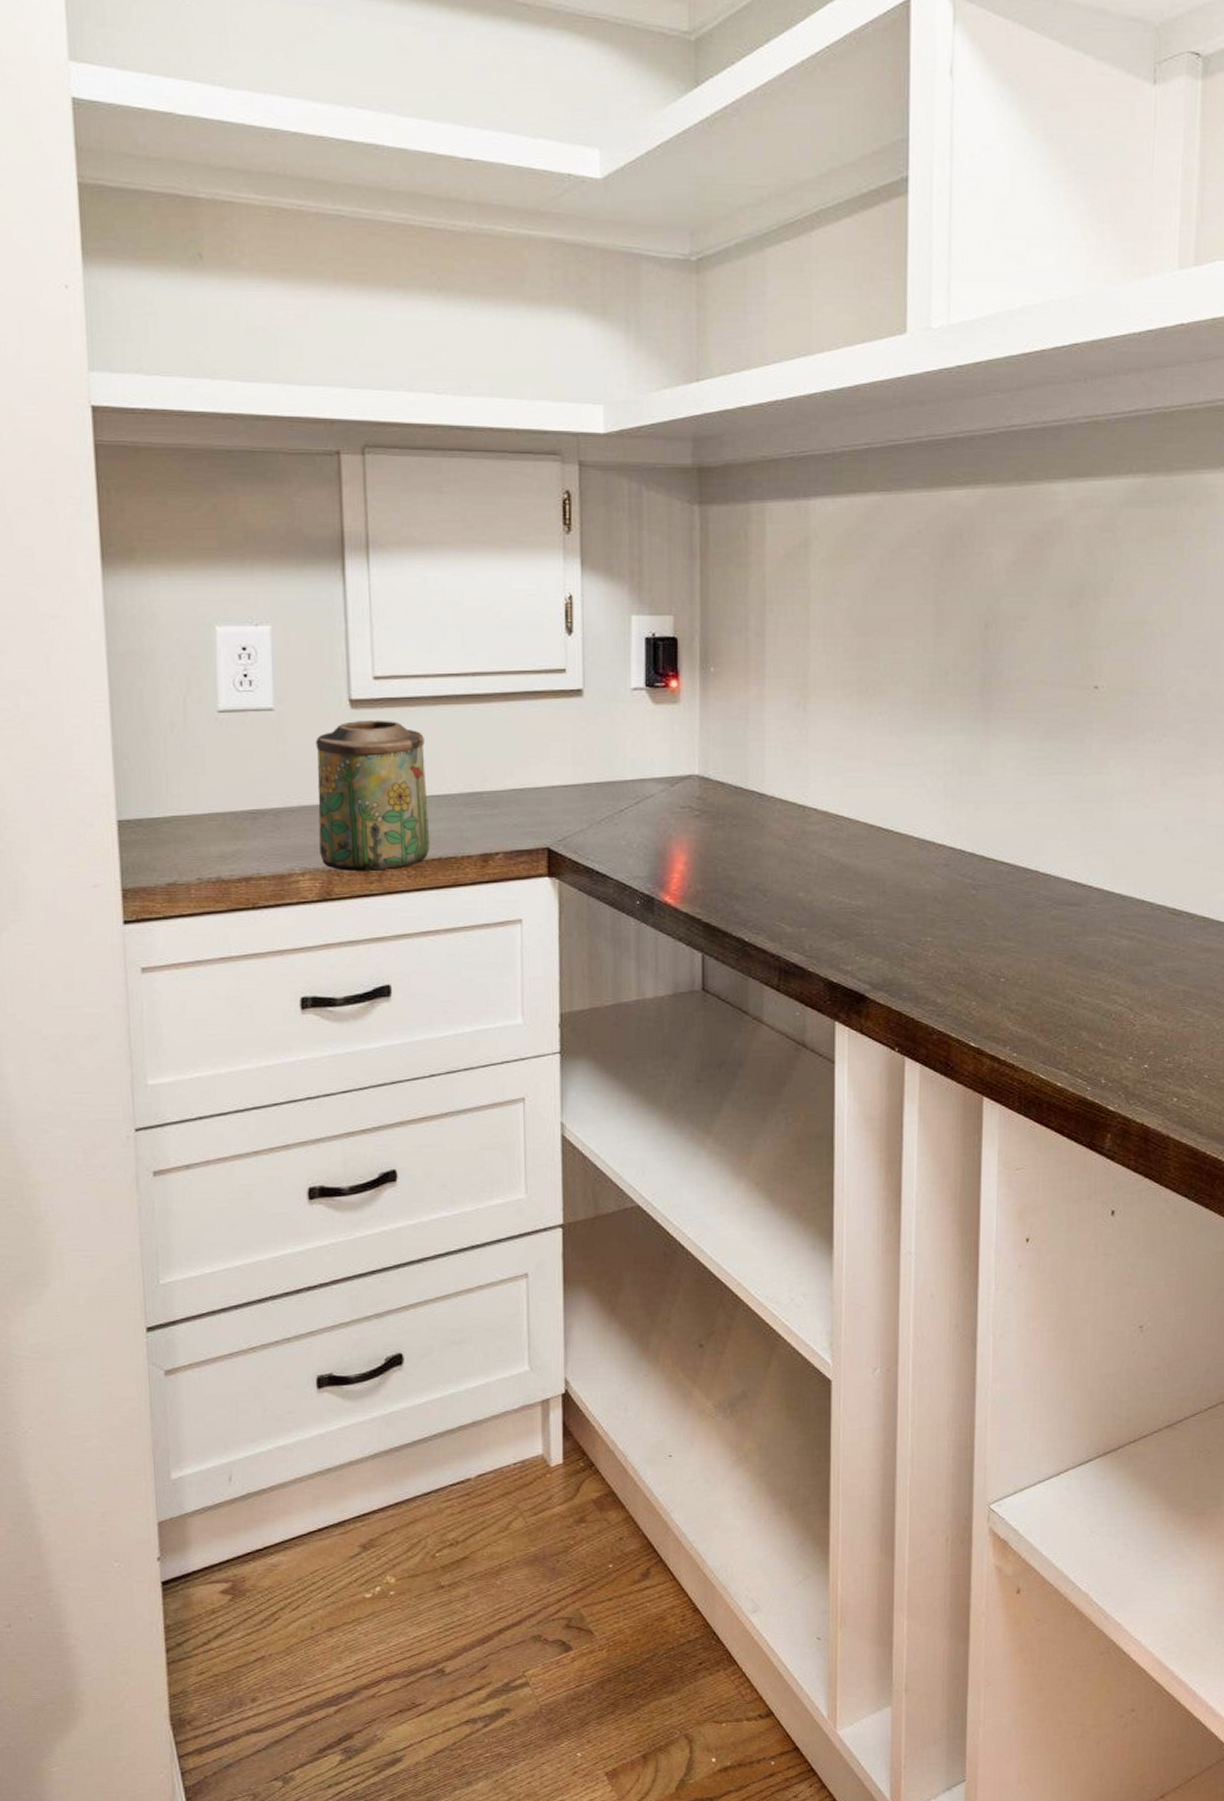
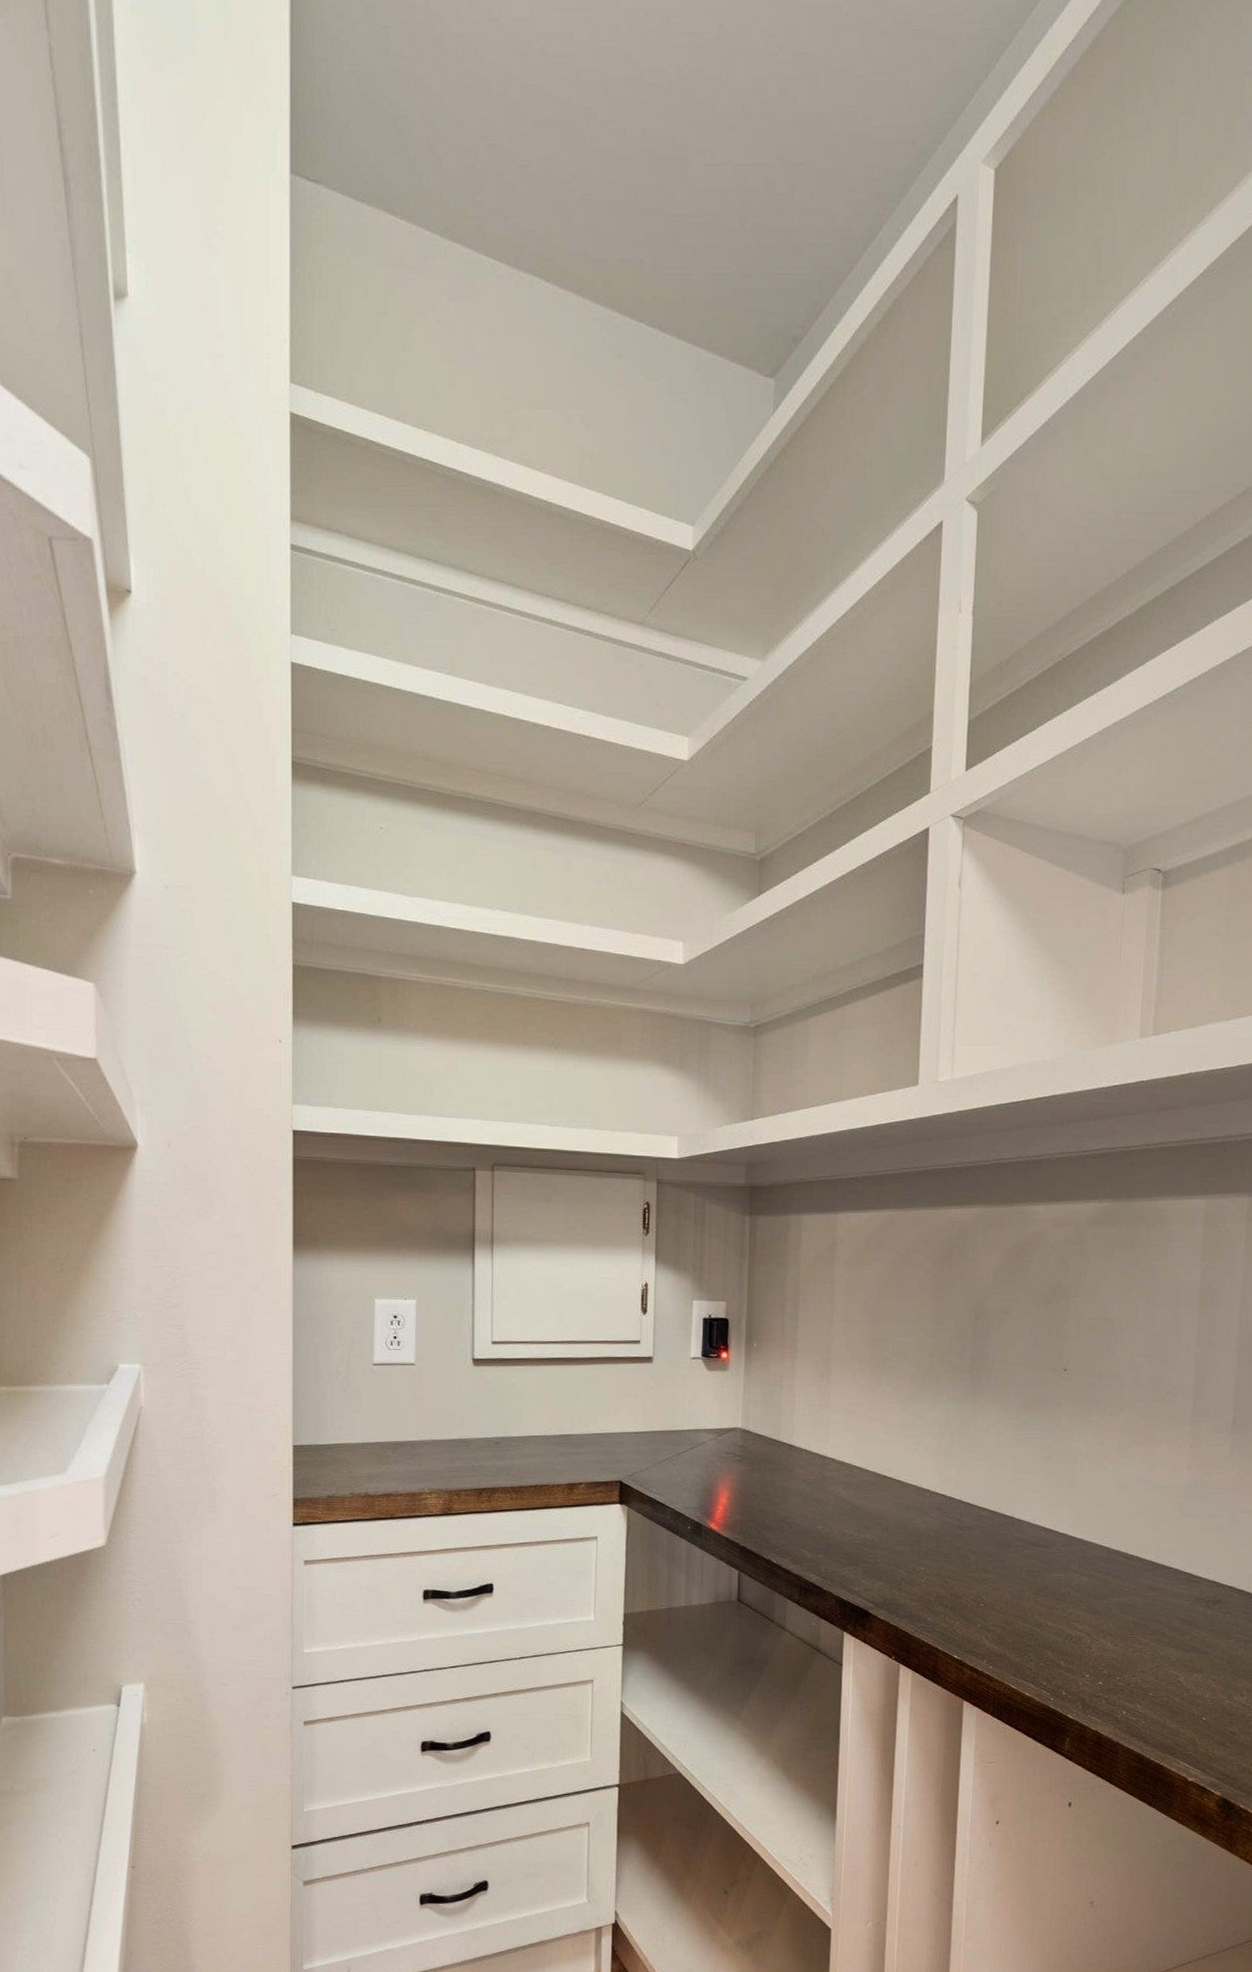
canister: present [315,720,431,871] -> none [444,1375,529,1493]

